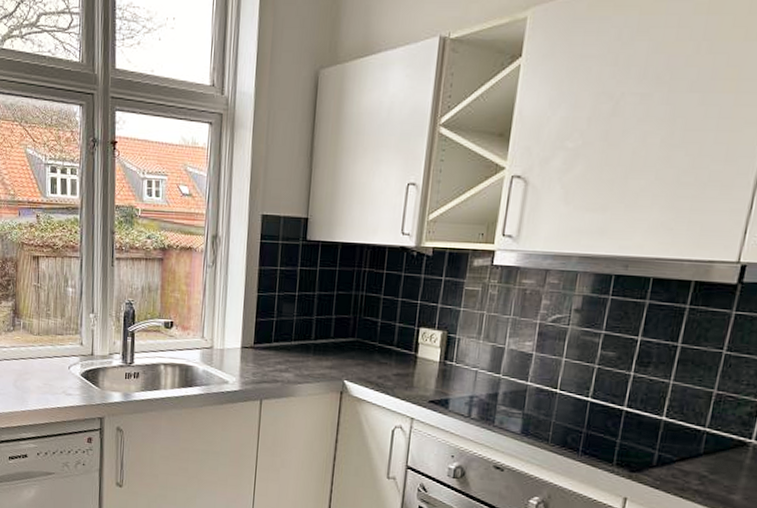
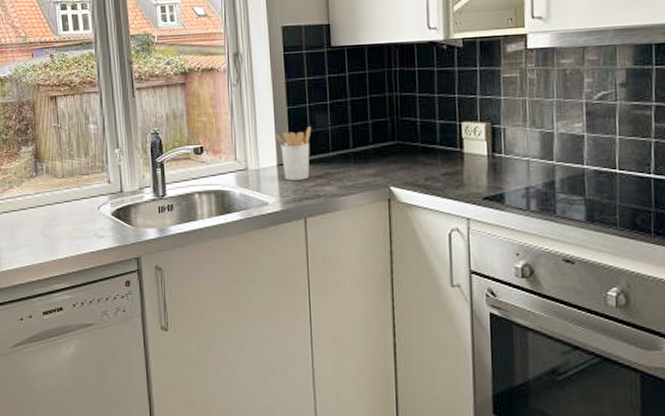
utensil holder: none [242,314,278,364] -> present [275,127,312,180]

